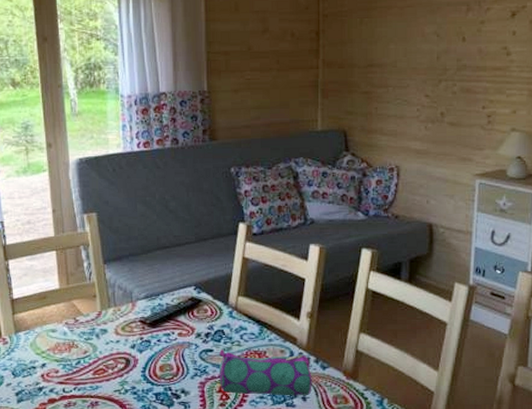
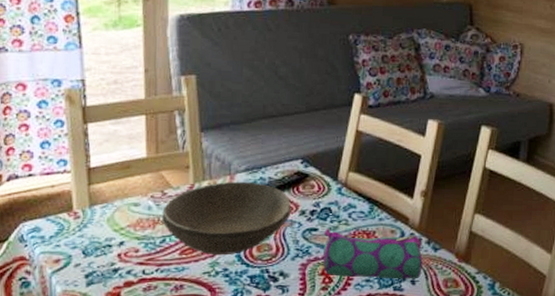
bowl: none [76,308,188,375] -> present [162,181,292,256]

